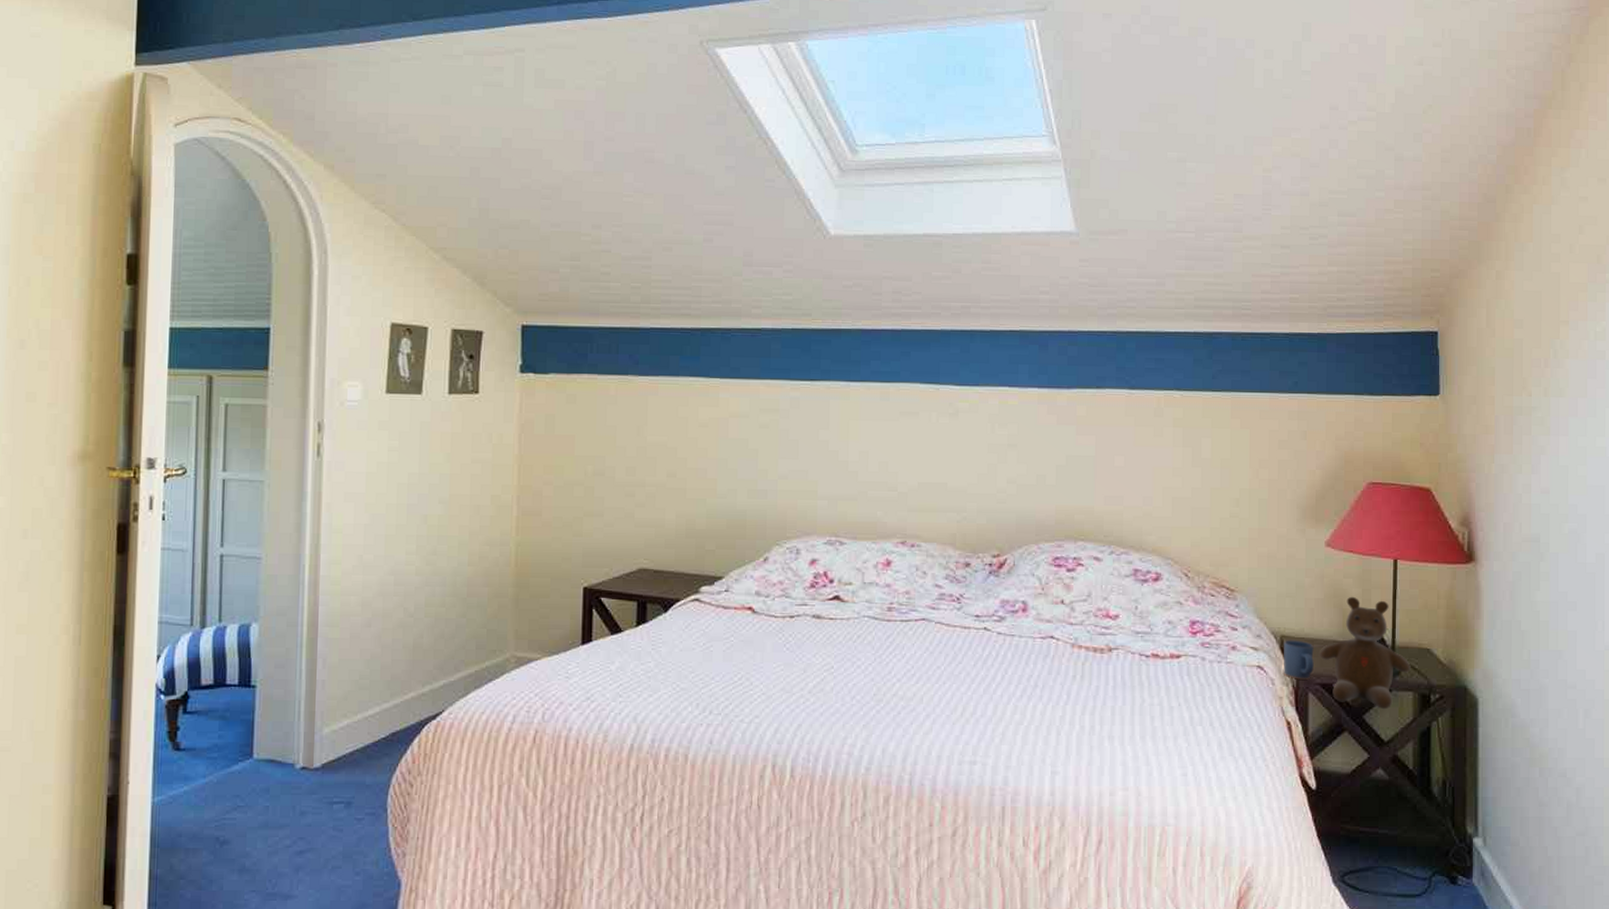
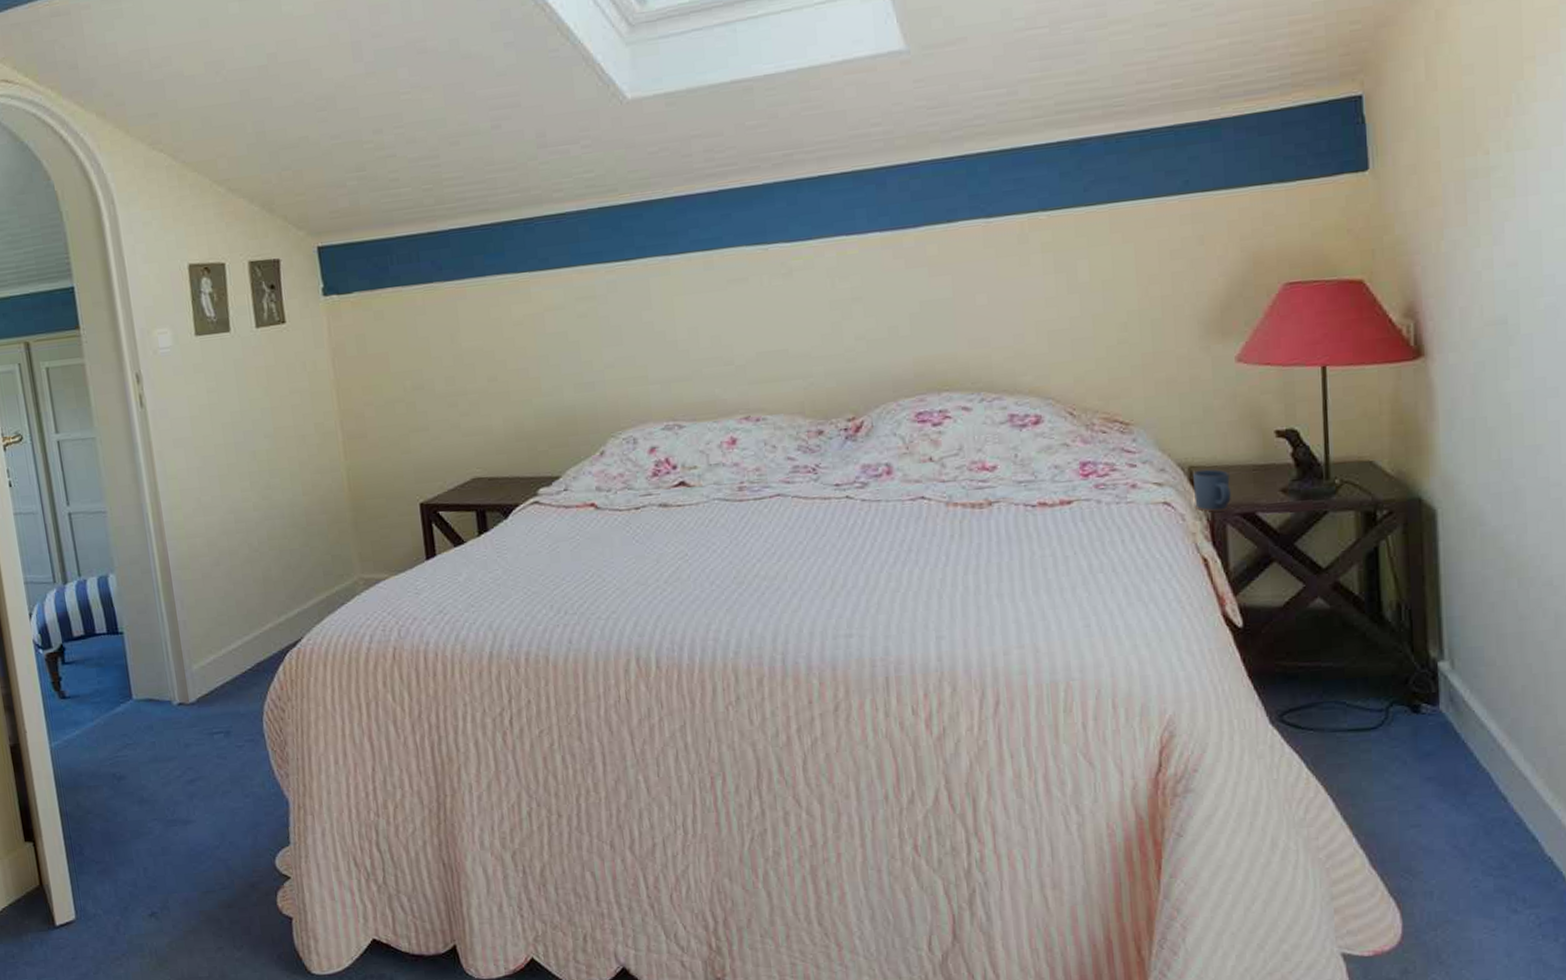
stuffed bear: present [1318,596,1411,710] -> none [1236,413,1350,534]

